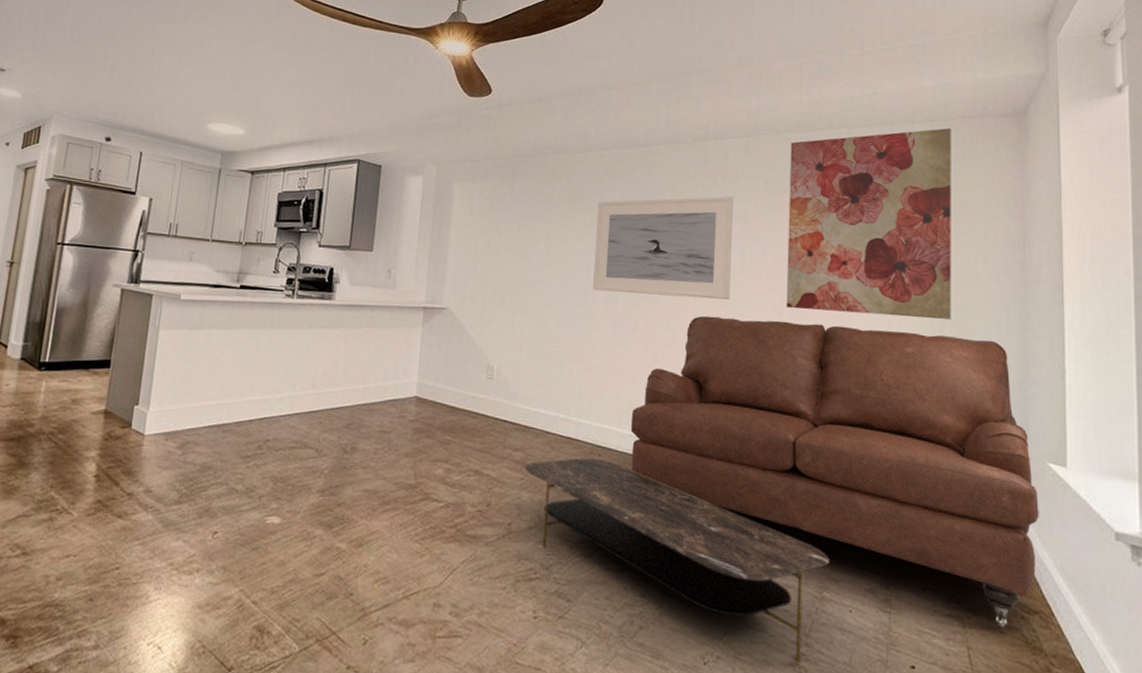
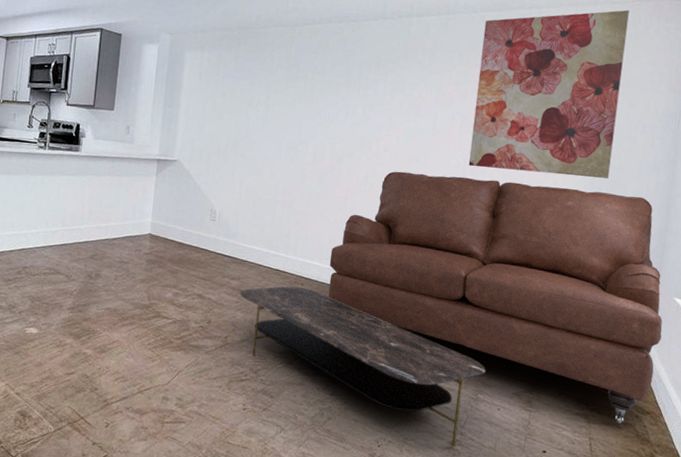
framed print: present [593,196,734,299] -> none [303,68,431,158]

